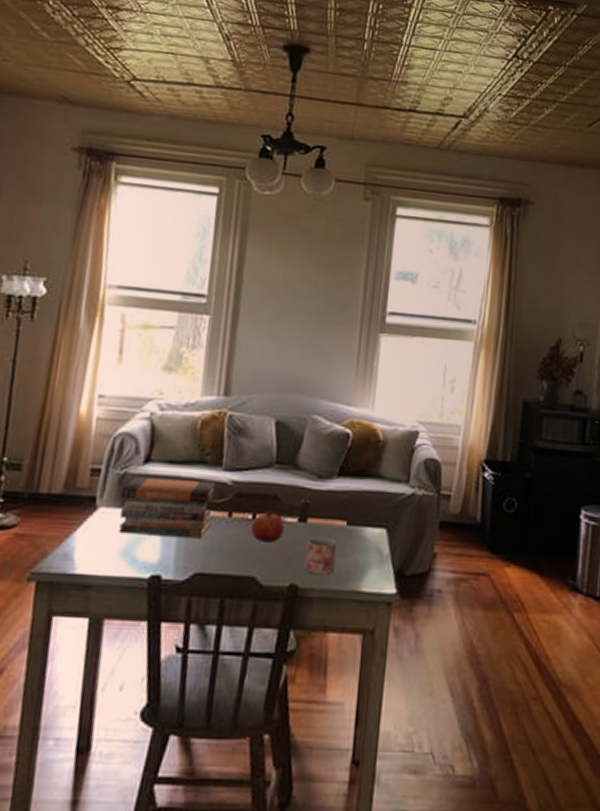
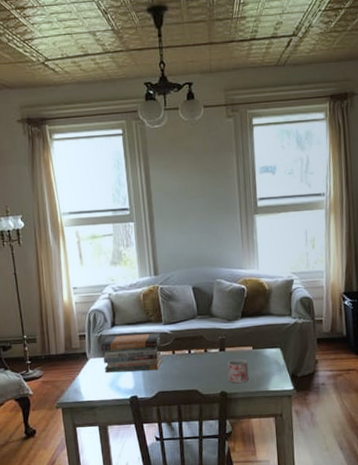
fruit: present [250,510,285,544] -> none [188,346,211,368]

